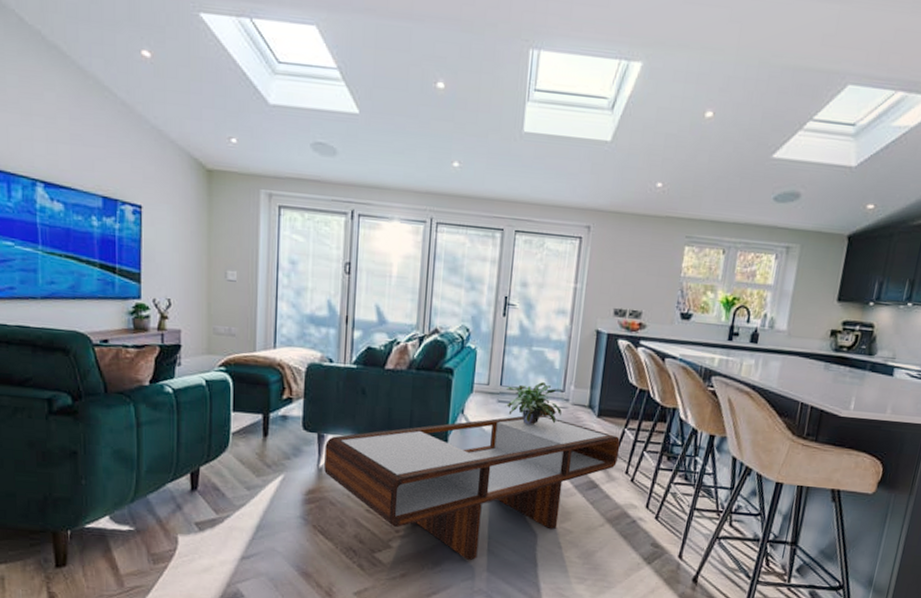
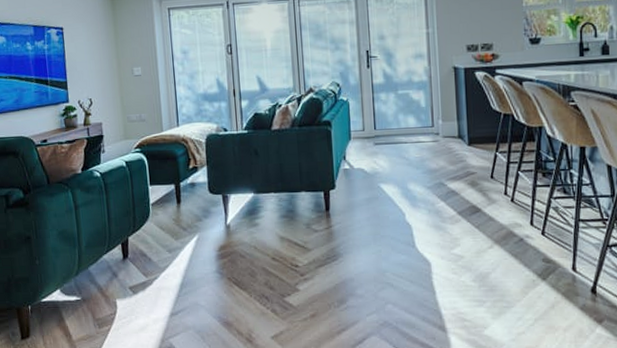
coffee table: present [324,414,620,560] -> none [230,150,494,295]
potted plant: present [505,382,564,425] -> none [381,121,434,161]

